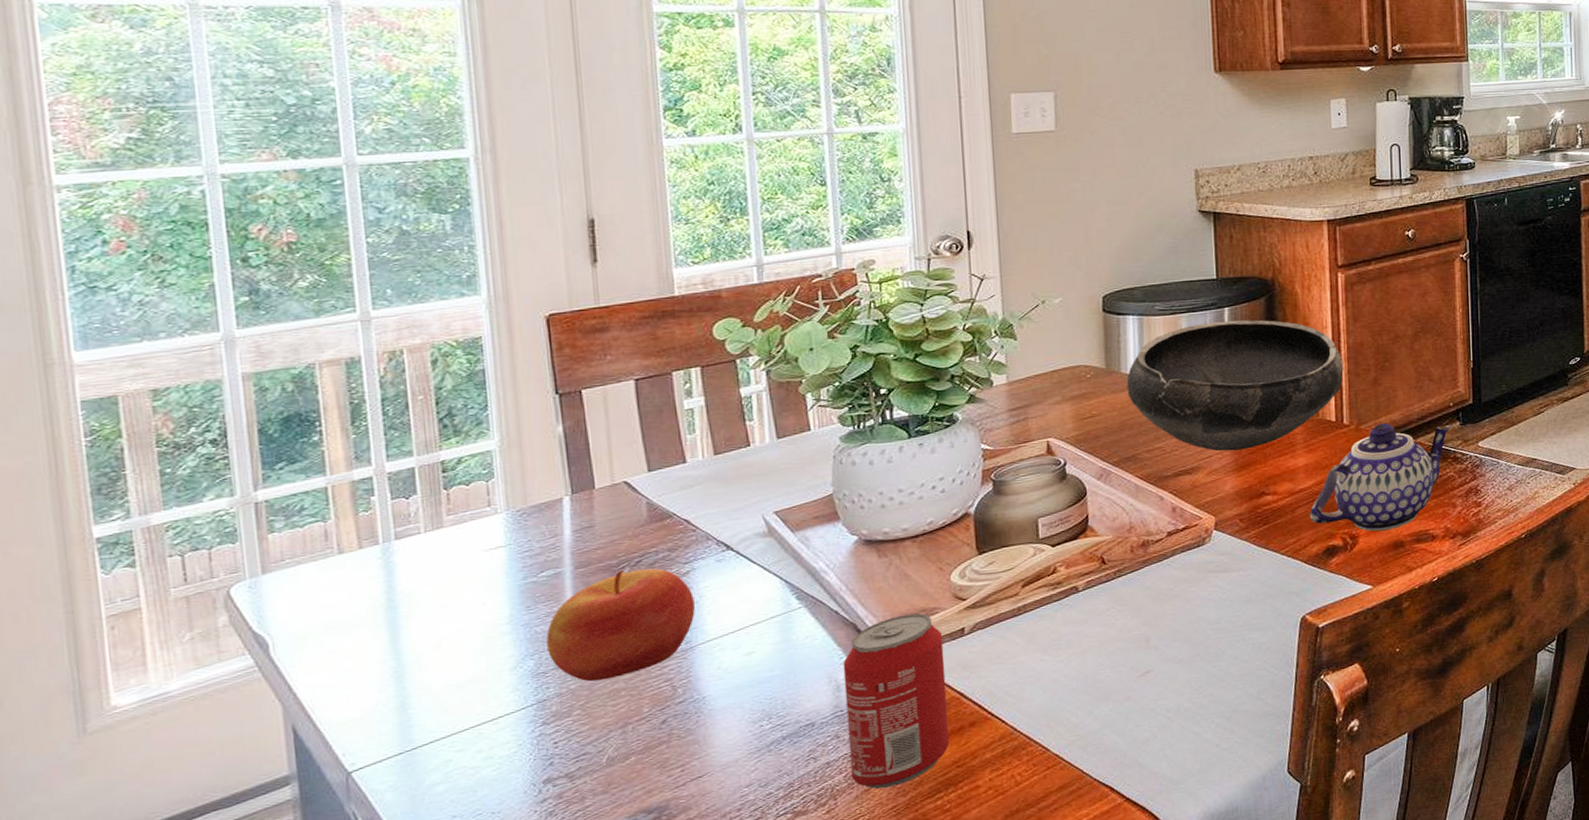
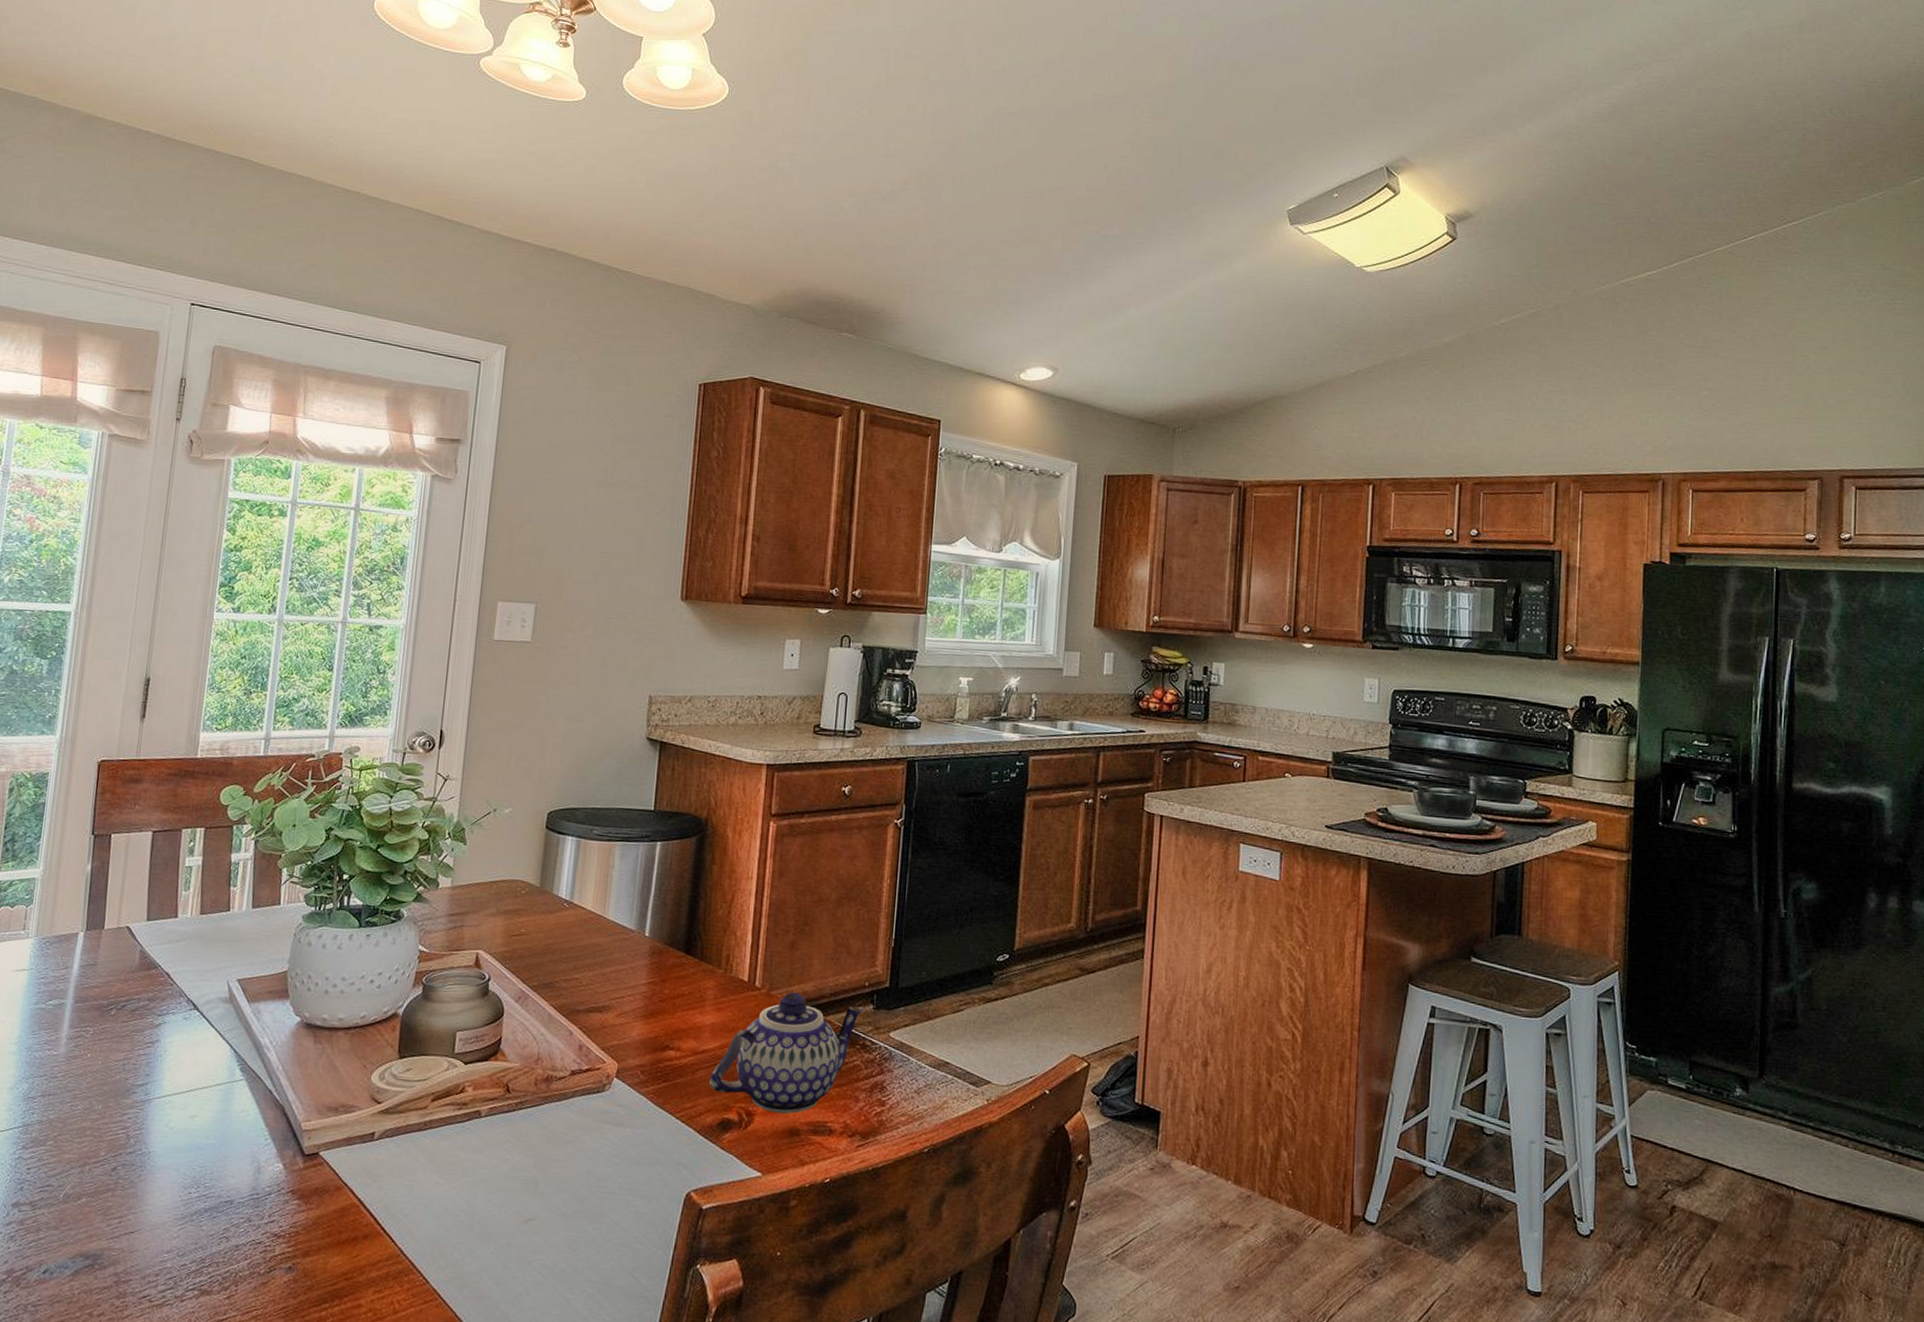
apple: present [546,568,695,682] -> none [39,1011,160,1116]
beverage can: present [843,613,950,789] -> none [254,1106,355,1286]
bowl: present [1126,320,1344,451] -> none [555,854,764,996]

